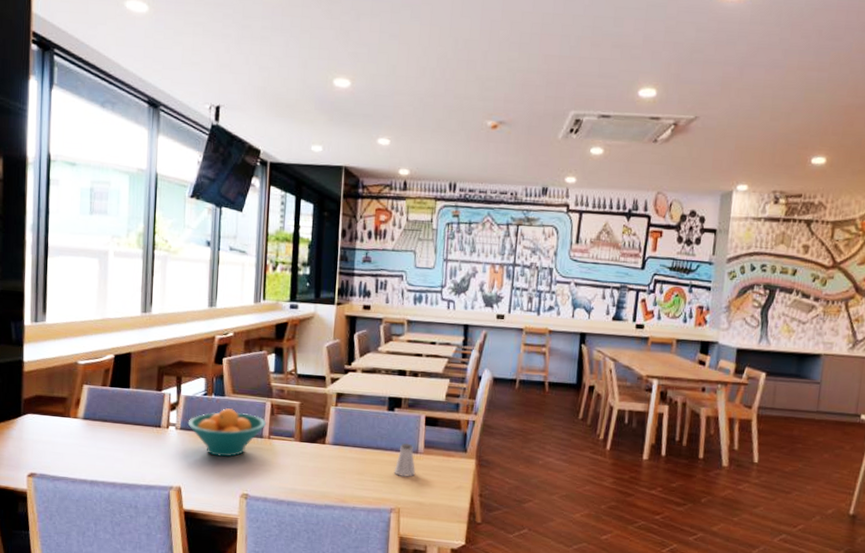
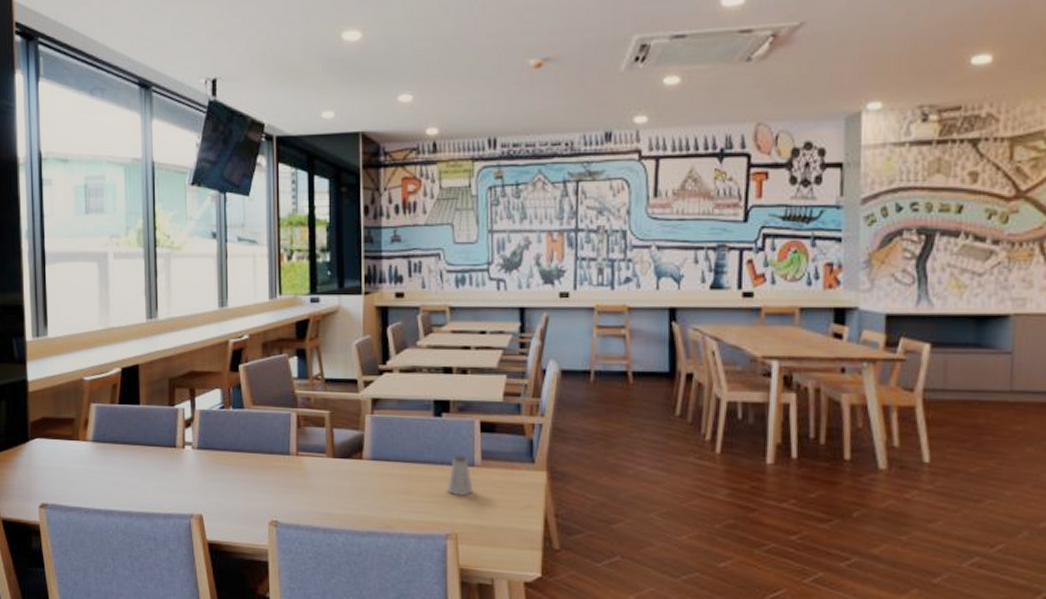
fruit bowl: present [187,408,267,457] -> none [205,422,293,479]

